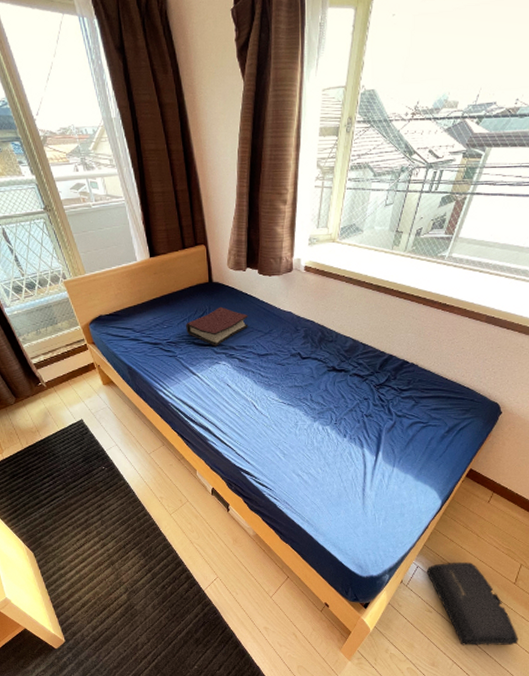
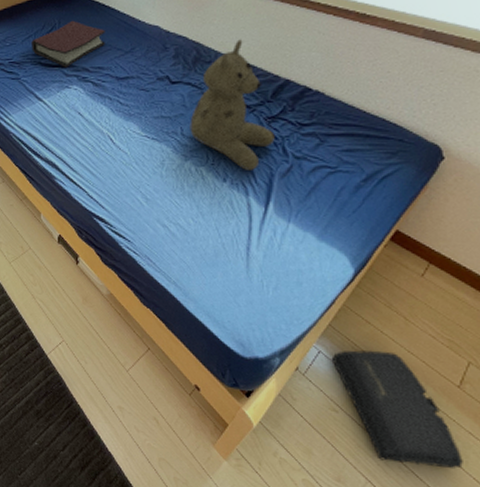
teddy bear: none [317,323,382,427] -> present [190,39,275,170]

